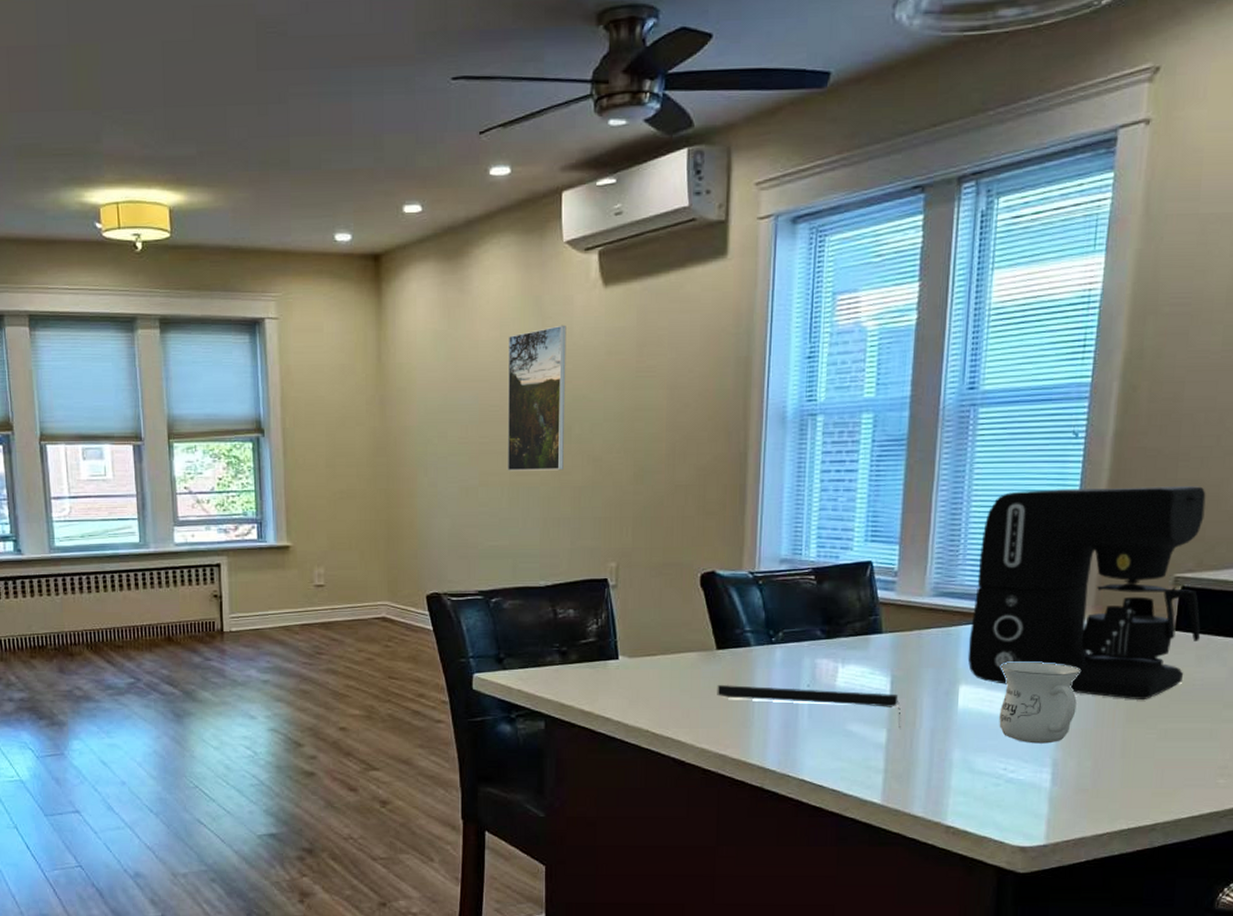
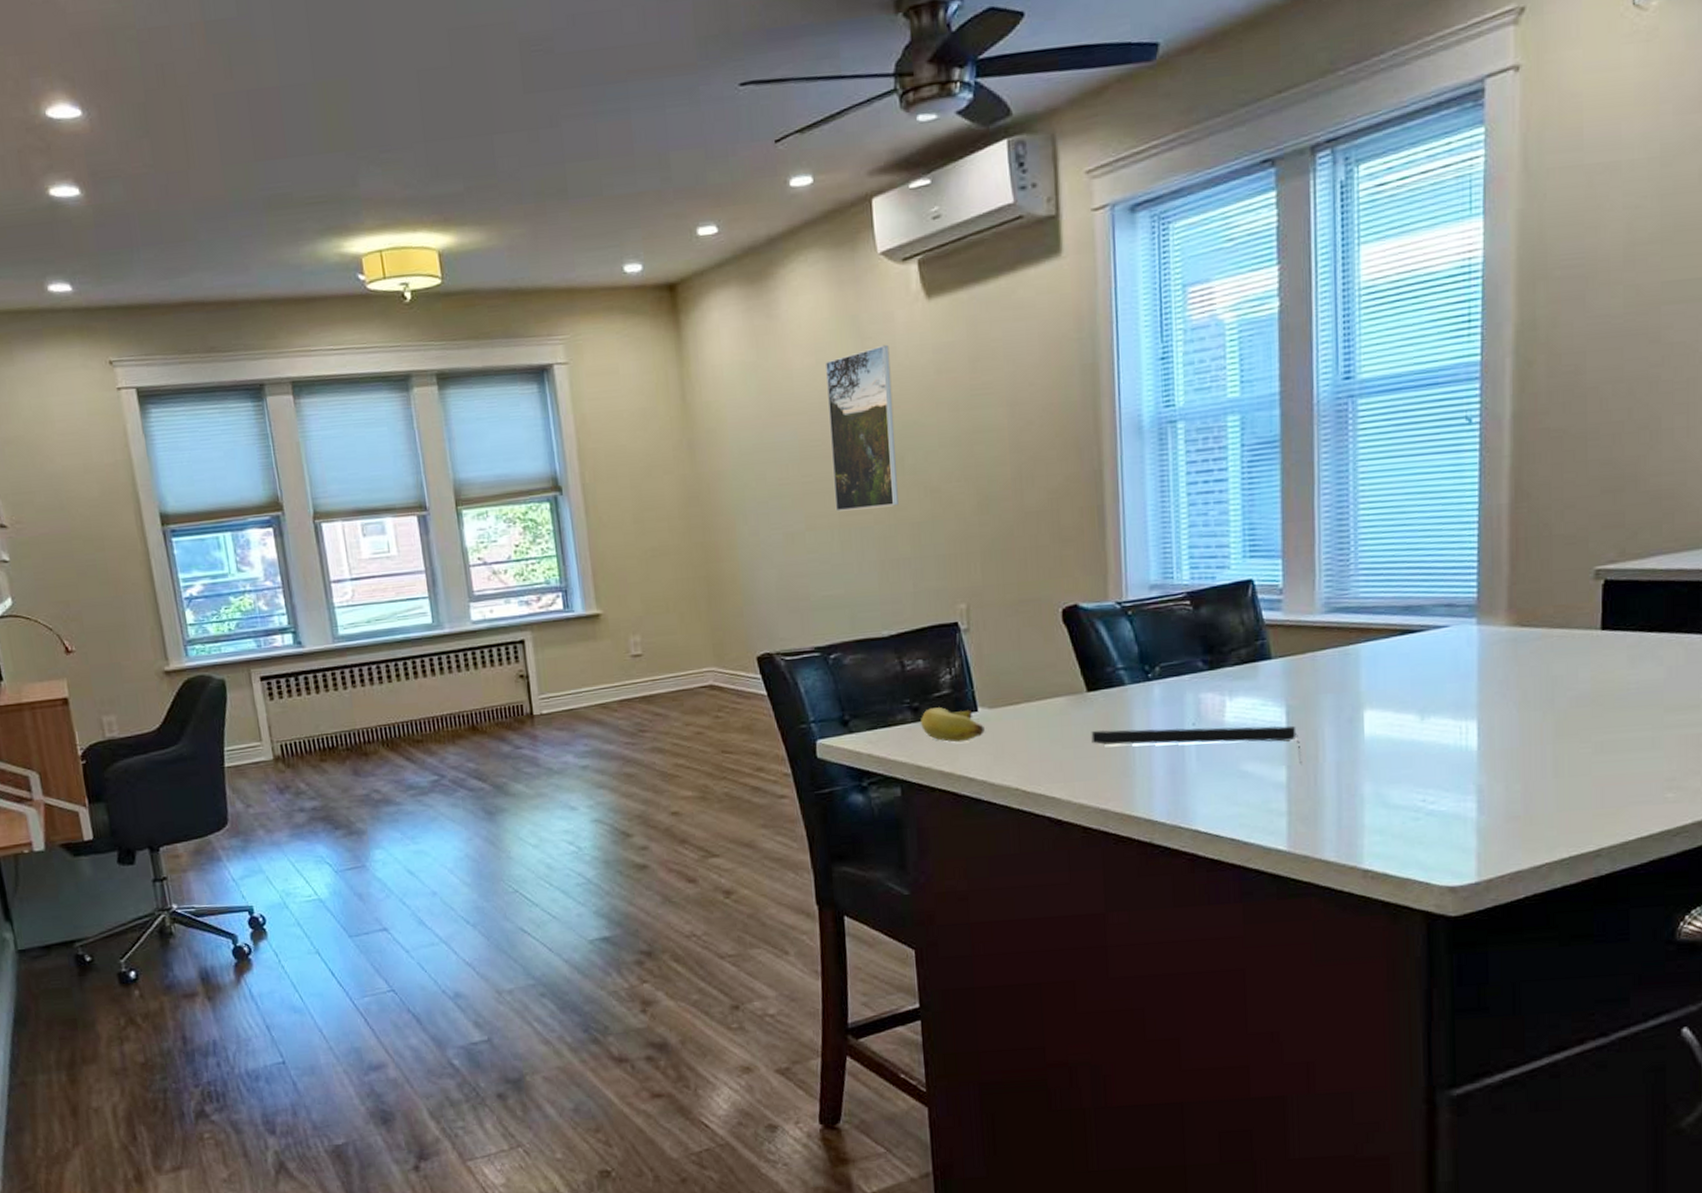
banana: none [567,653,623,686] -> present [921,707,985,743]
coffee maker: present [967,486,1206,699] -> none [1369,466,1631,711]
mug: present [999,661,1080,744] -> none [1409,677,1499,770]

